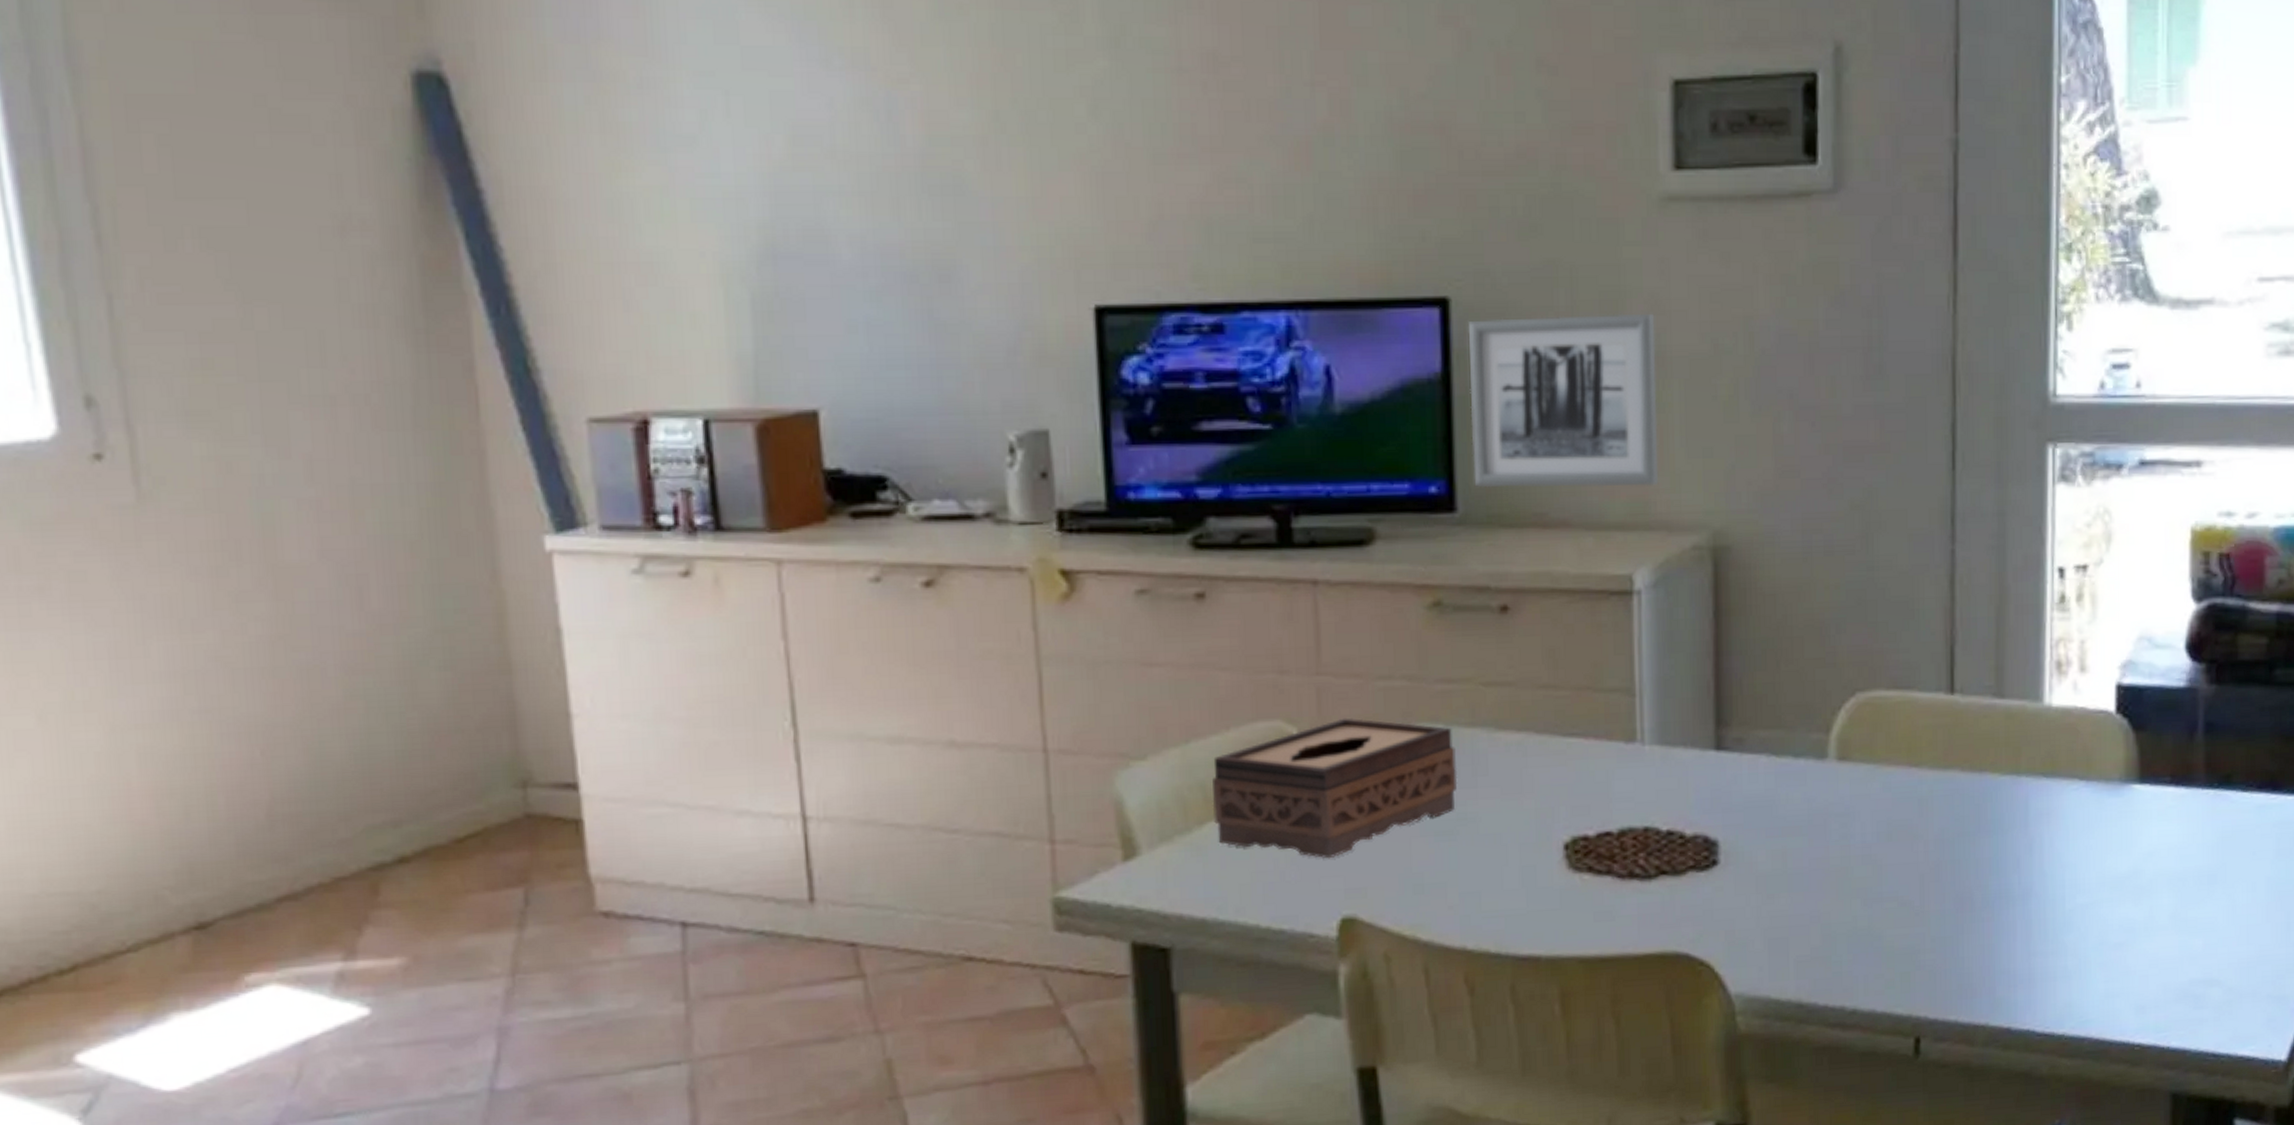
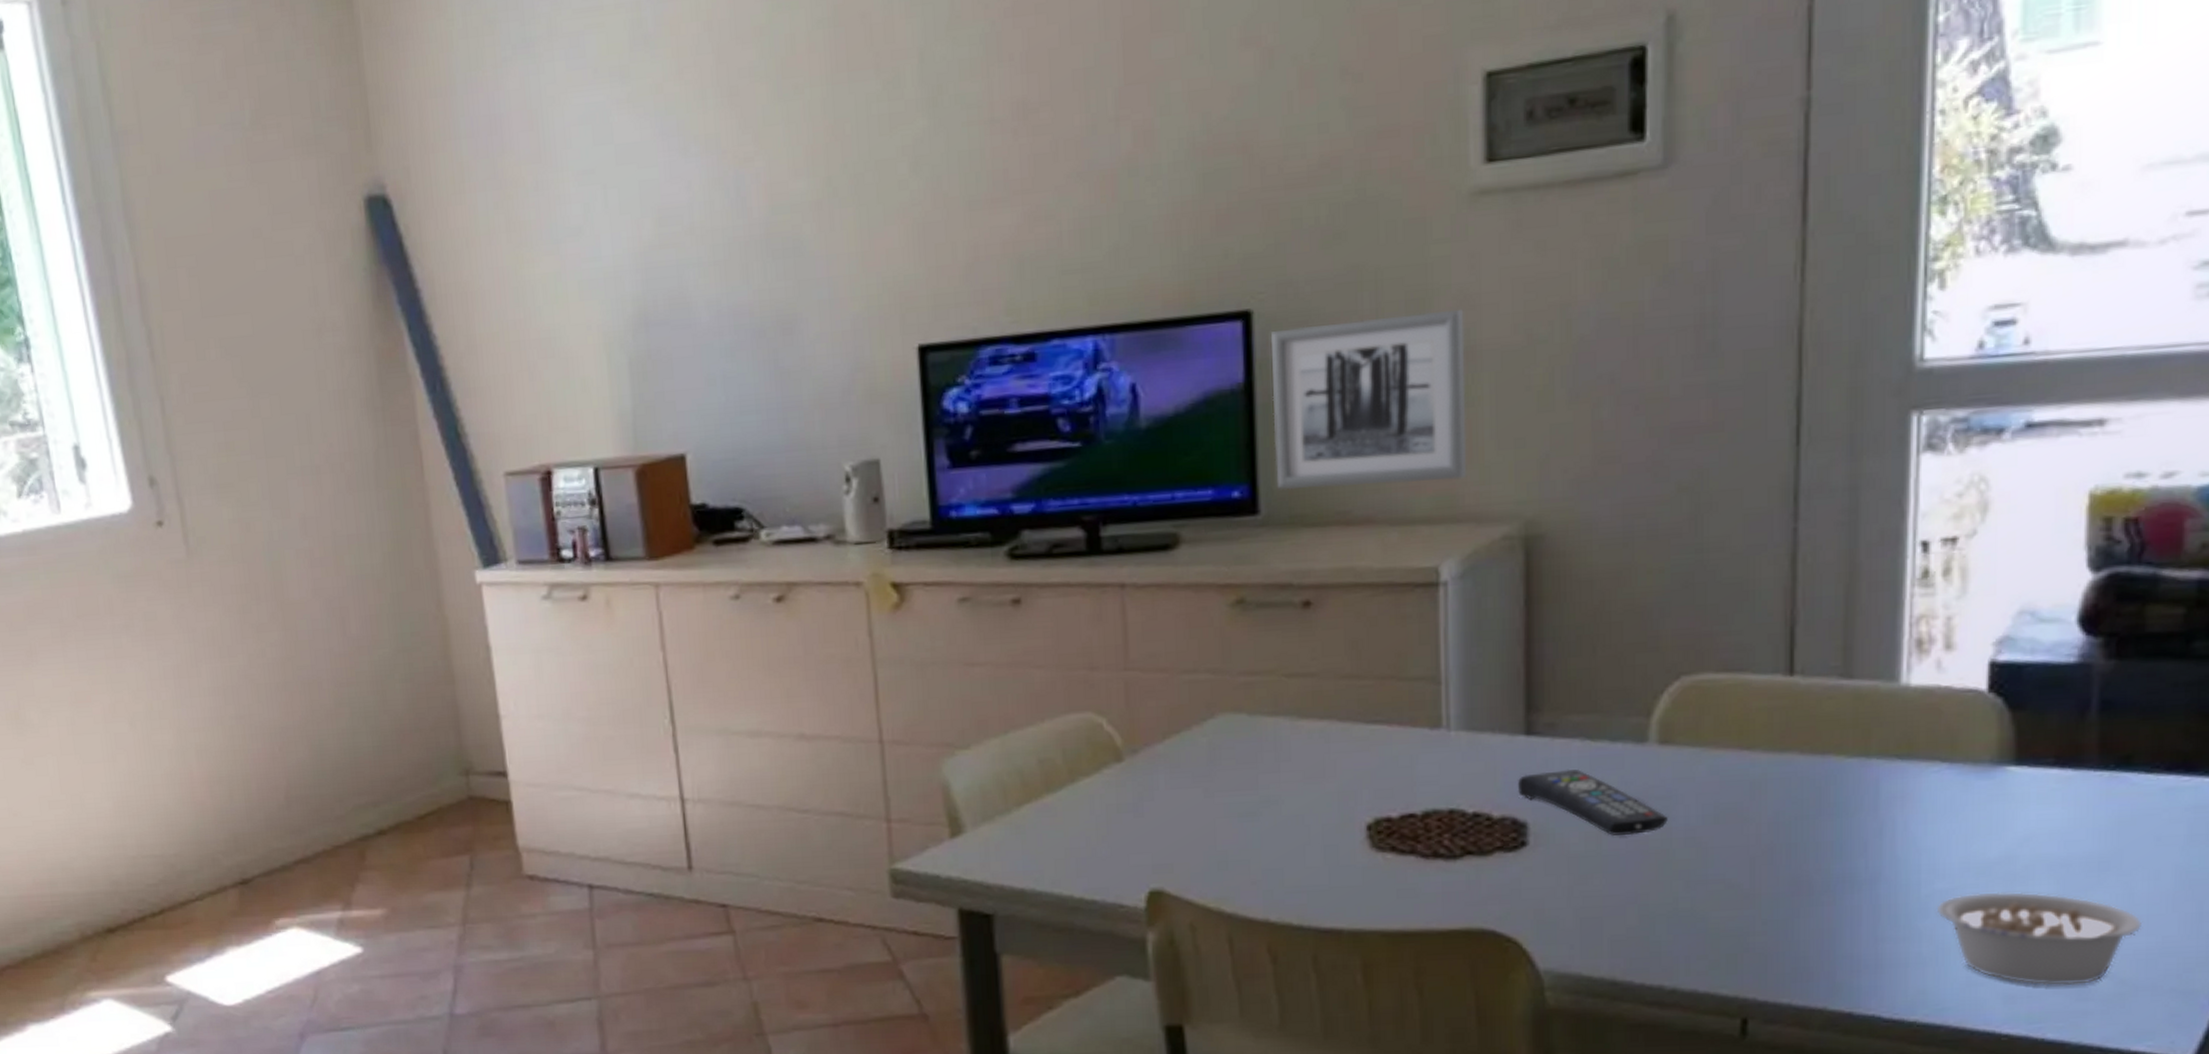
tissue box: present [1212,717,1458,859] -> none [1029,708,1261,838]
remote control: none [1709,785,1846,854] -> present [1518,769,1668,836]
legume: none [2078,904,2243,996] -> present [1936,891,2142,987]

